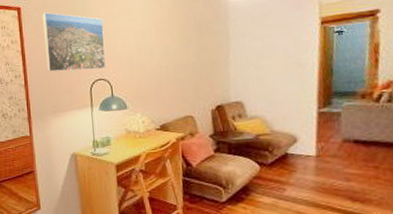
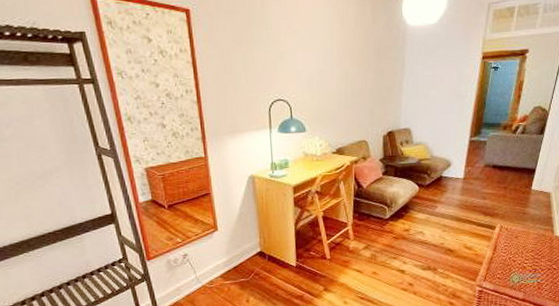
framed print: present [42,12,106,72] -> none [215,18,286,90]

